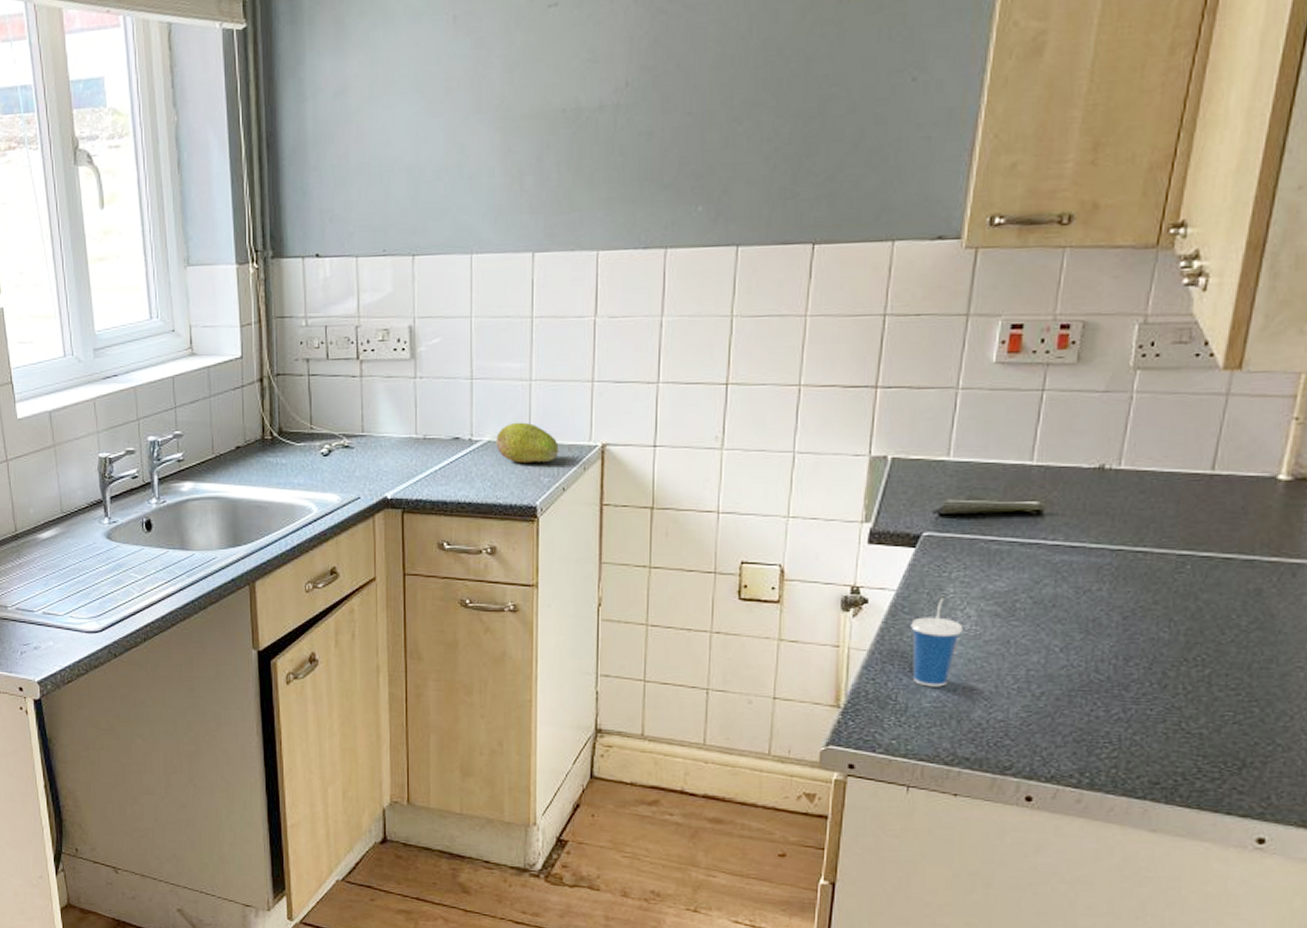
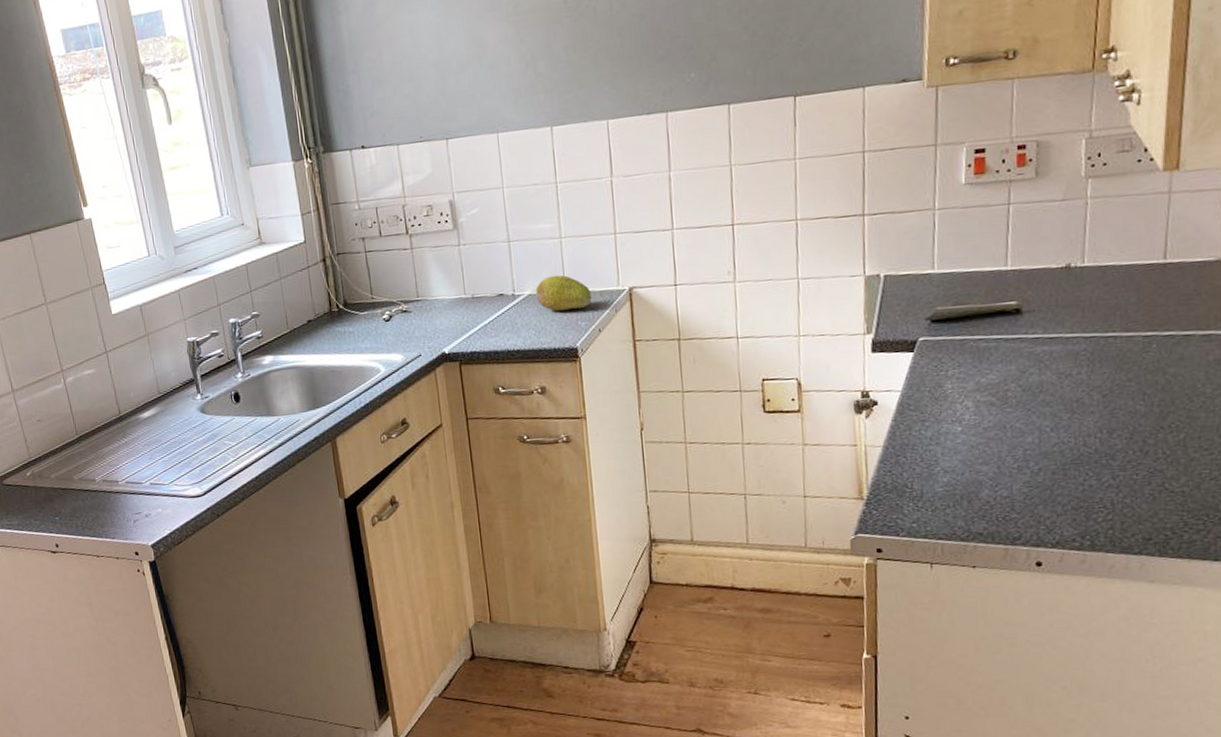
cup: present [911,596,964,687] -> none [917,392,964,473]

